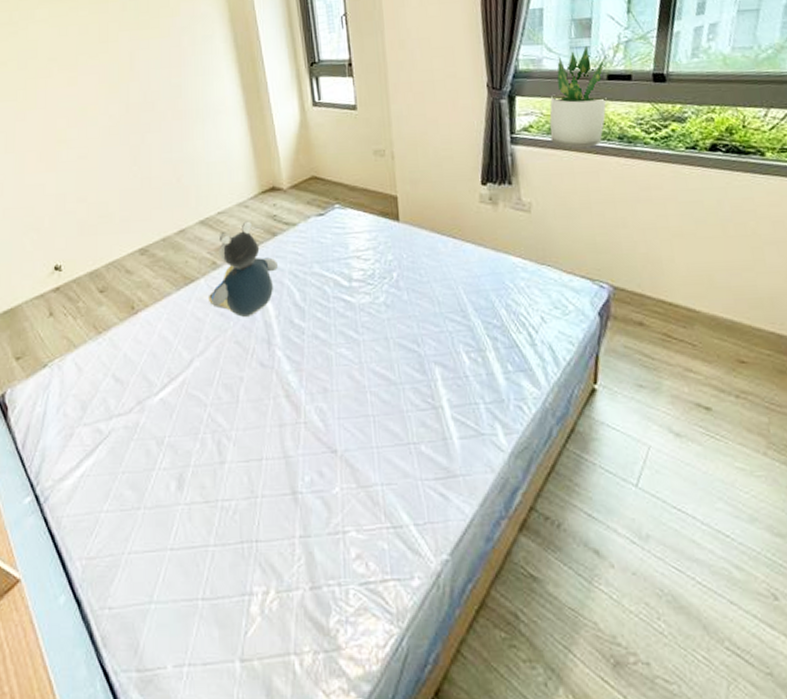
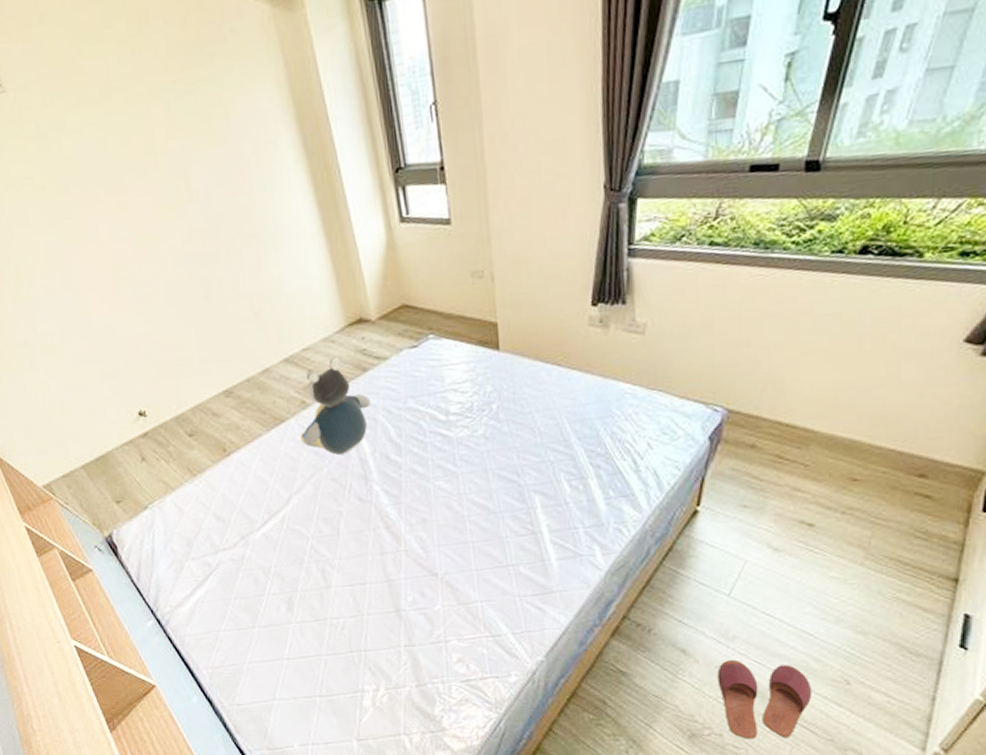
planter: present [549,46,607,149] -> none [674,129,752,259]
slippers: none [635,564,740,670] -> present [717,659,812,739]

